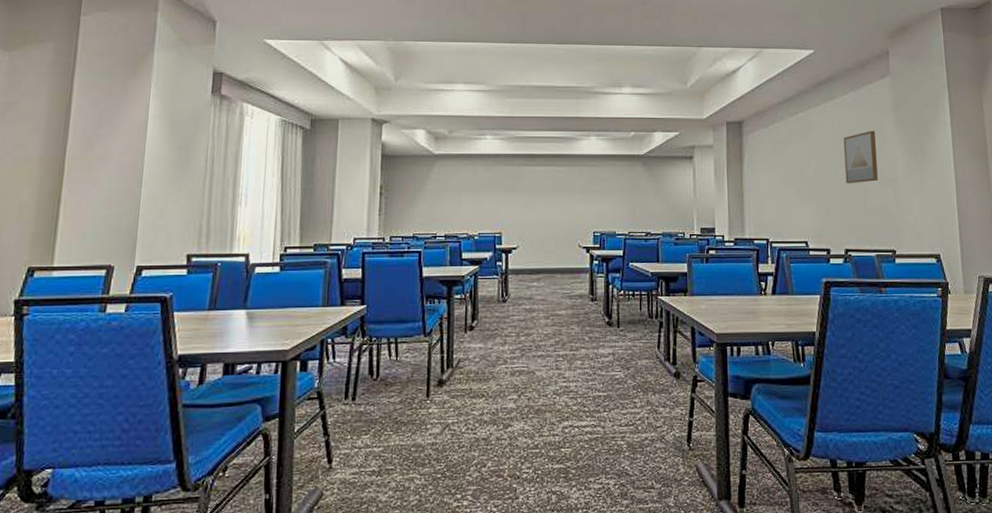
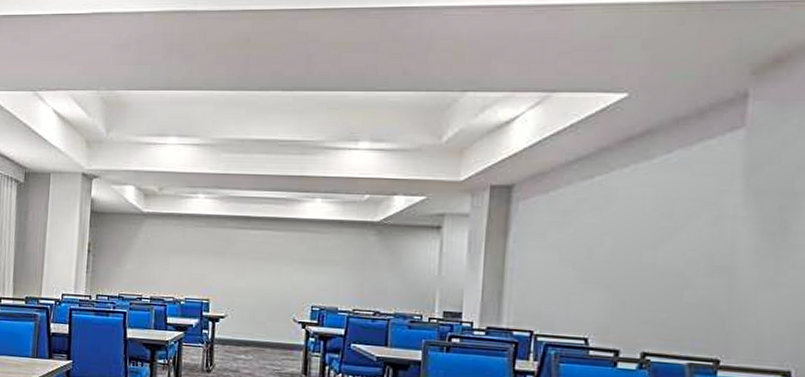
wall art: present [843,130,878,184] -> none [654,202,711,271]

